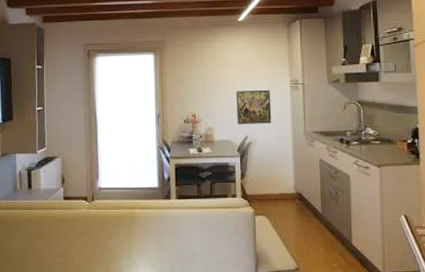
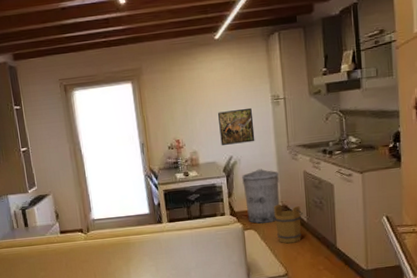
trash can: none [256,152,294,210] -> present [242,168,280,224]
bucket: none [287,191,318,235] -> present [274,204,303,244]

